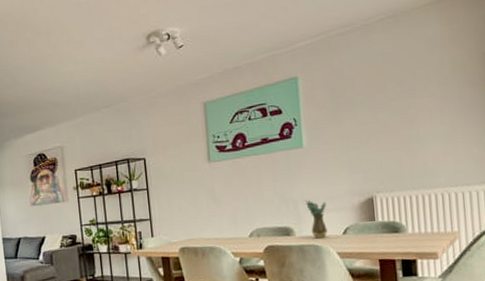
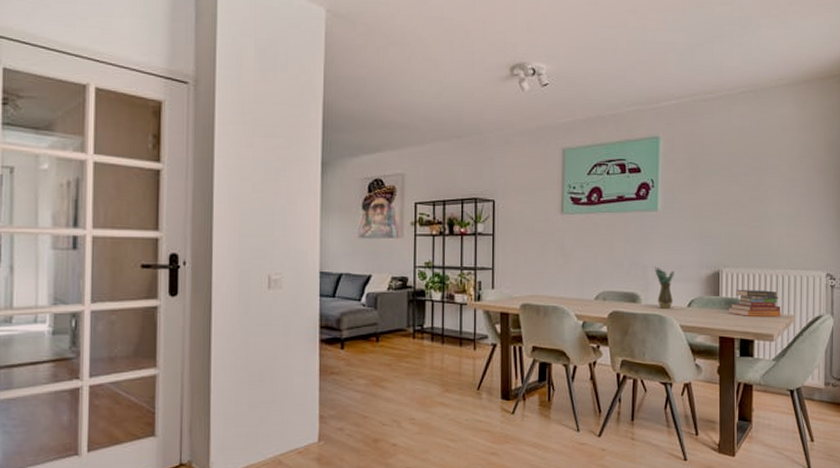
books: none [386,210,444,238] -> present [729,290,781,316]

